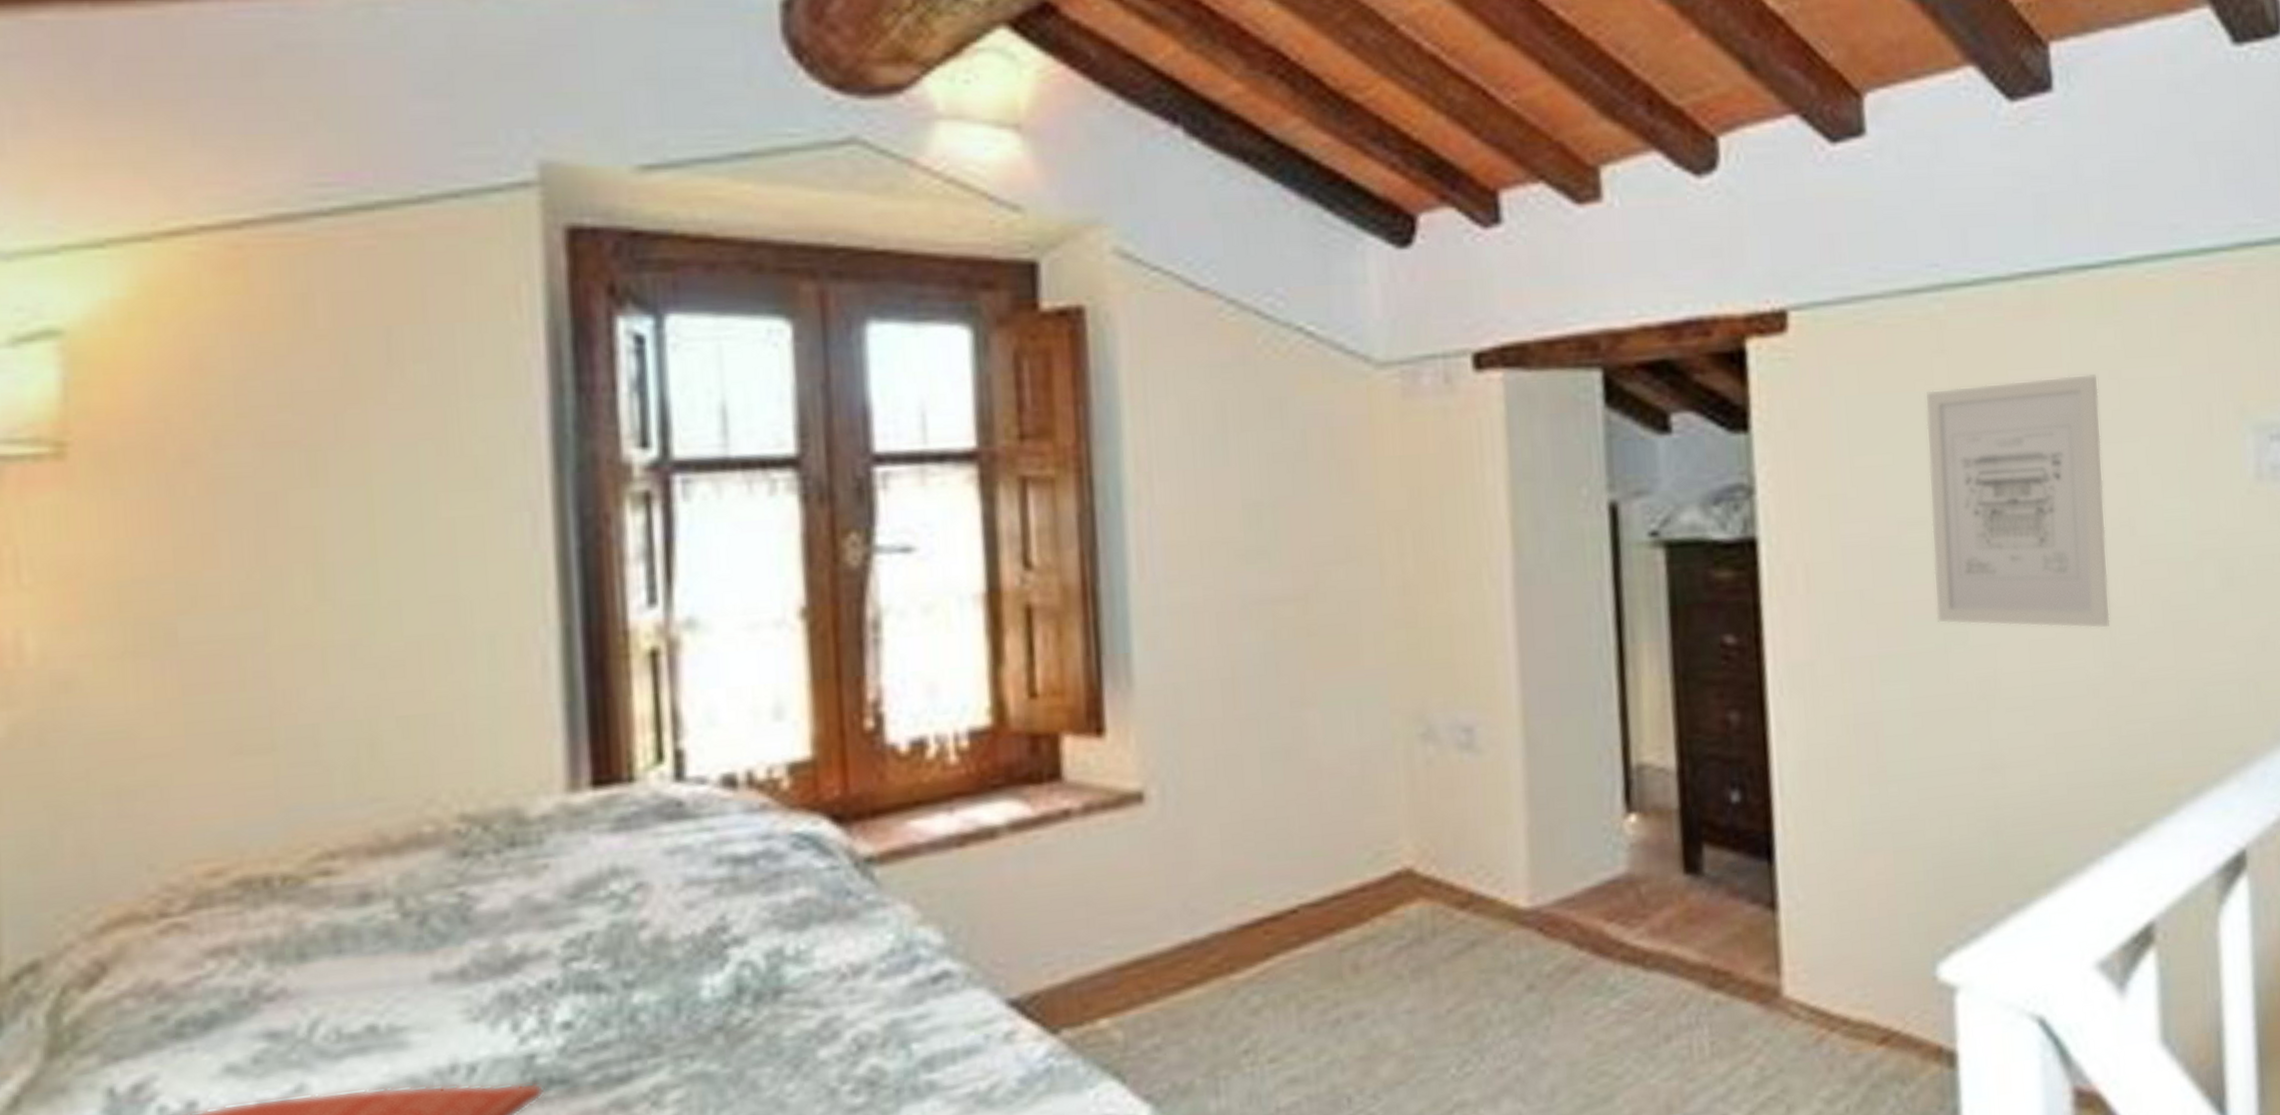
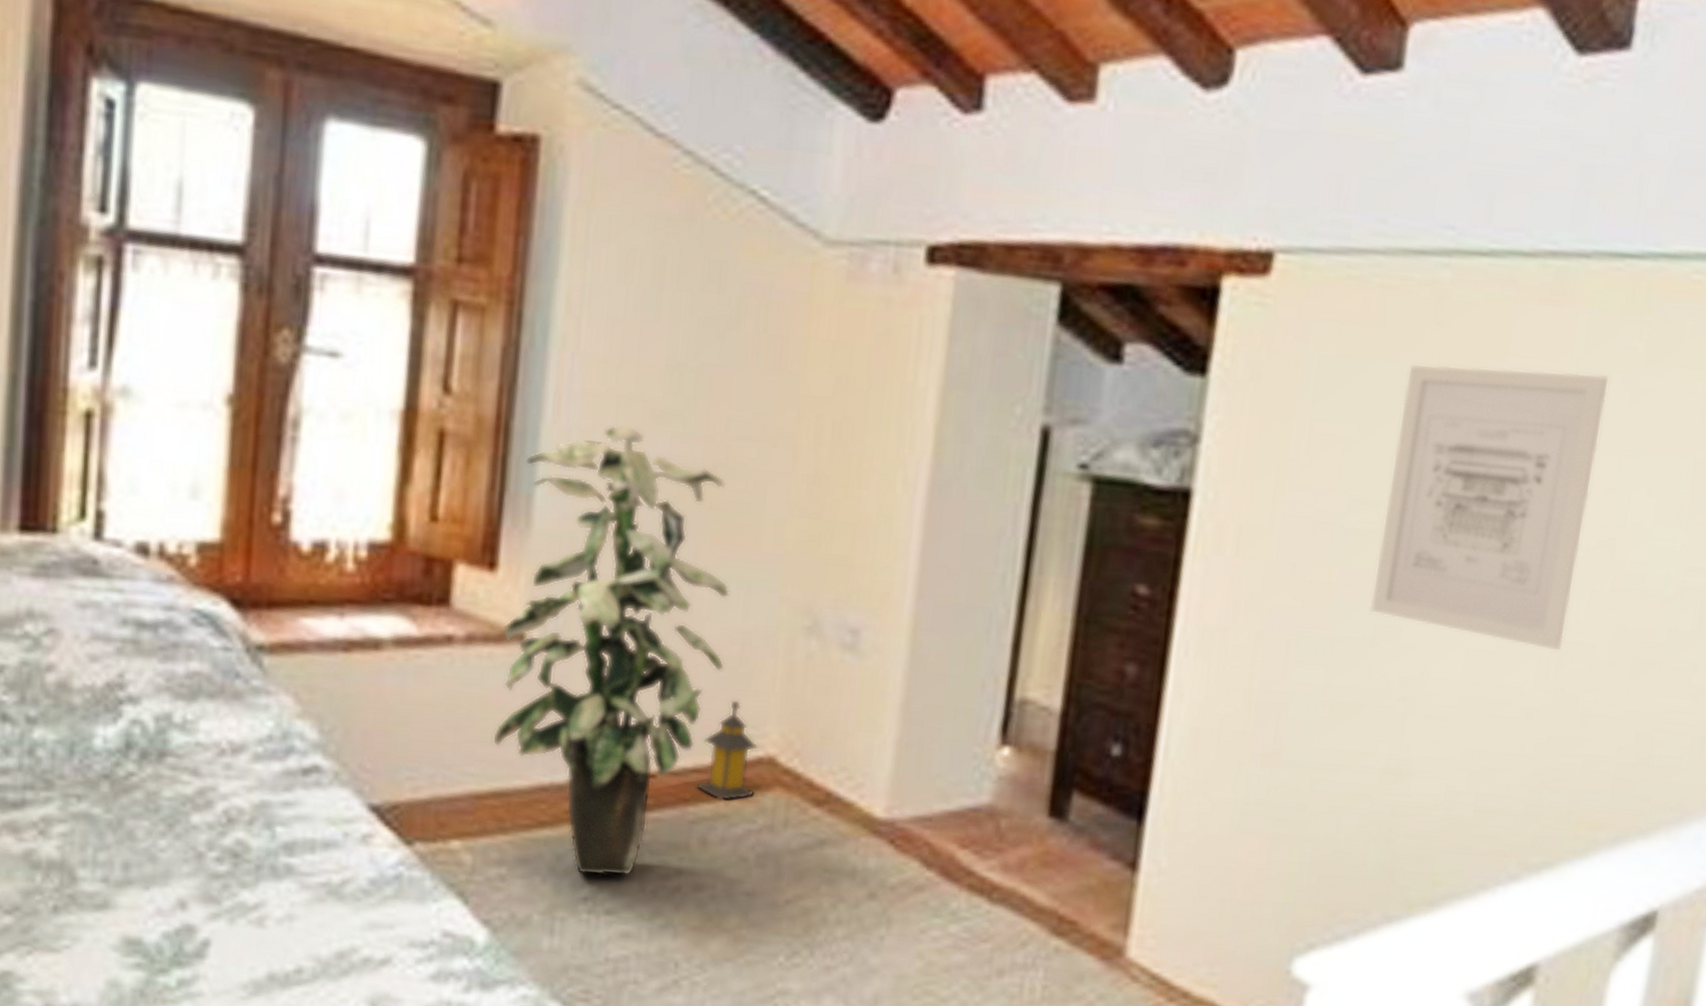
indoor plant: none [1118,569,1347,1028] -> present [492,425,730,876]
lantern: none [1339,819,1399,924] -> present [696,699,758,802]

